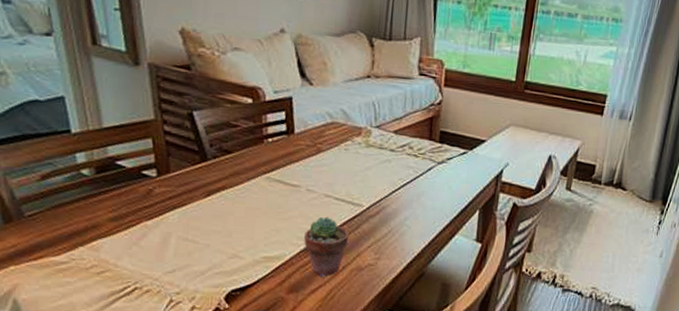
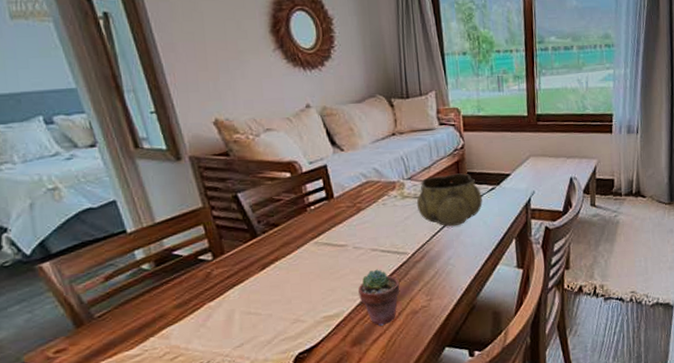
decorative bowl: none [380,129,452,186] -> present [416,173,482,227]

